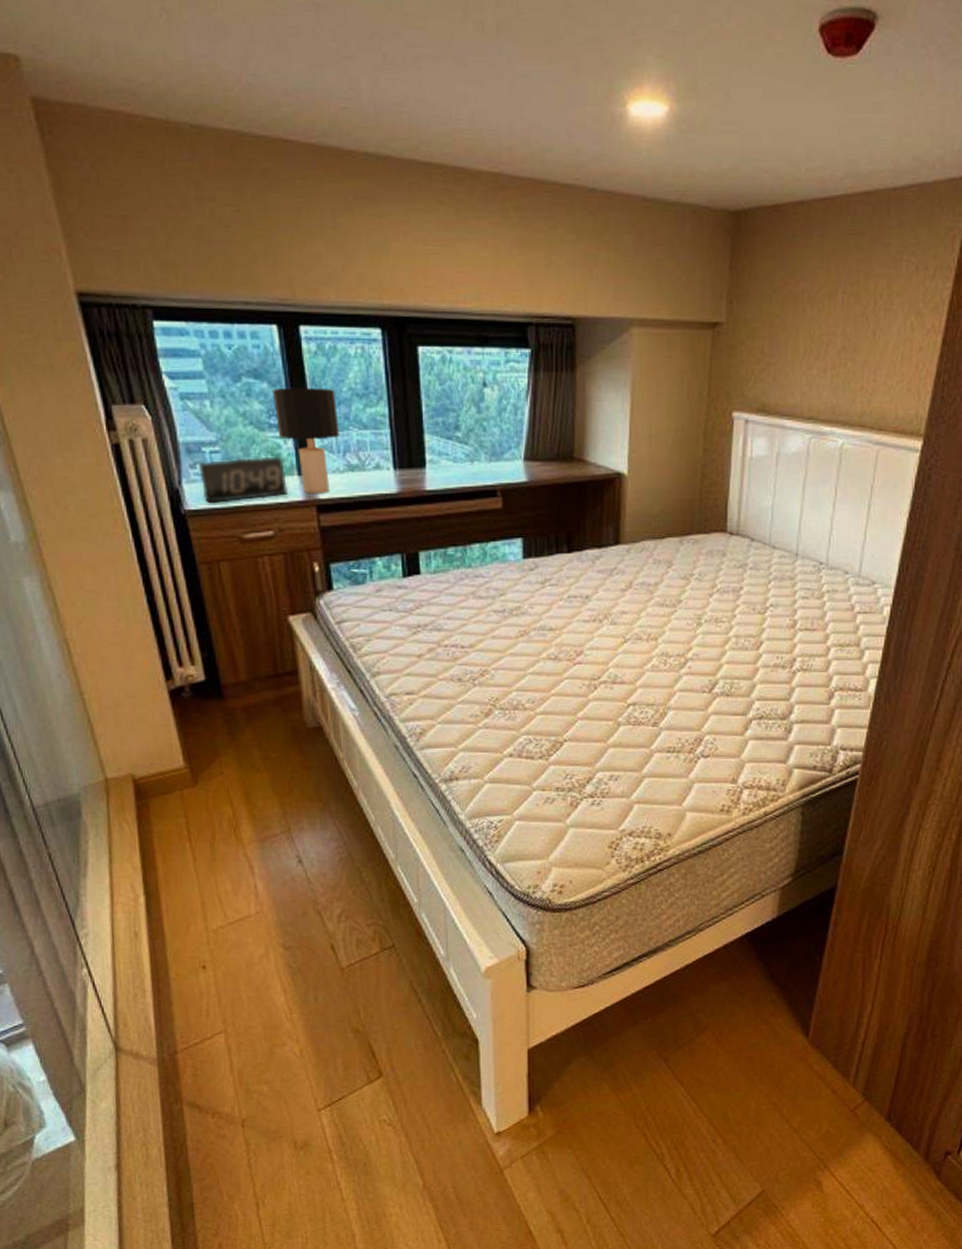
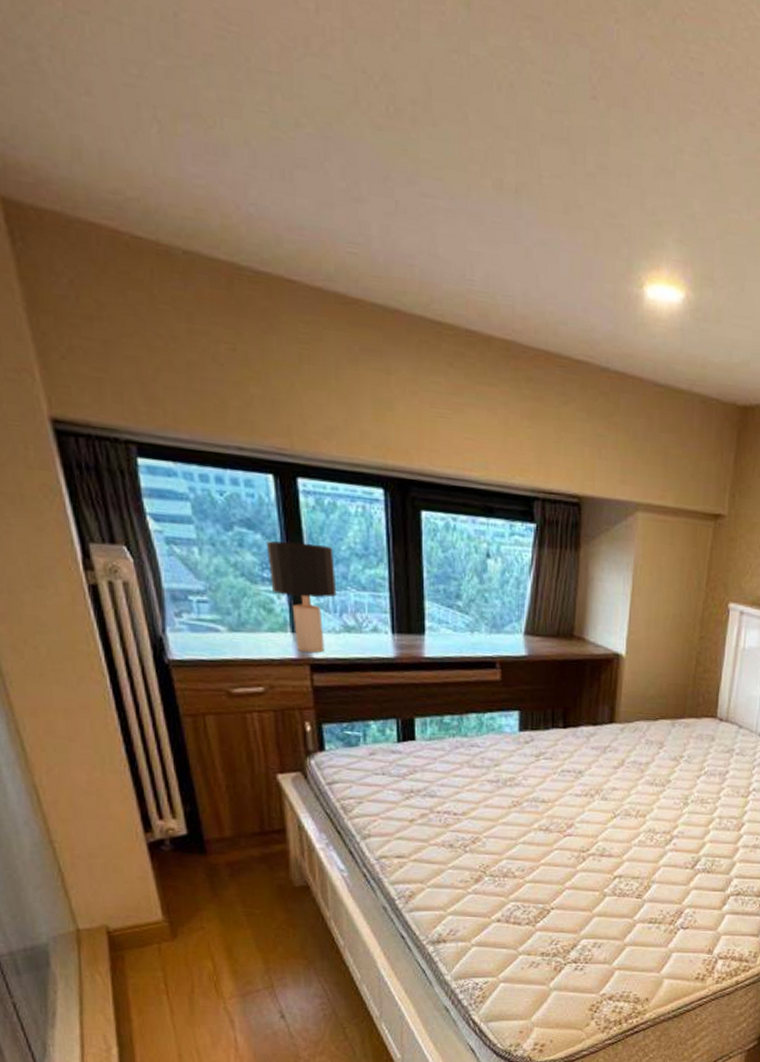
alarm clock: present [198,456,289,504] -> none [184,609,281,655]

